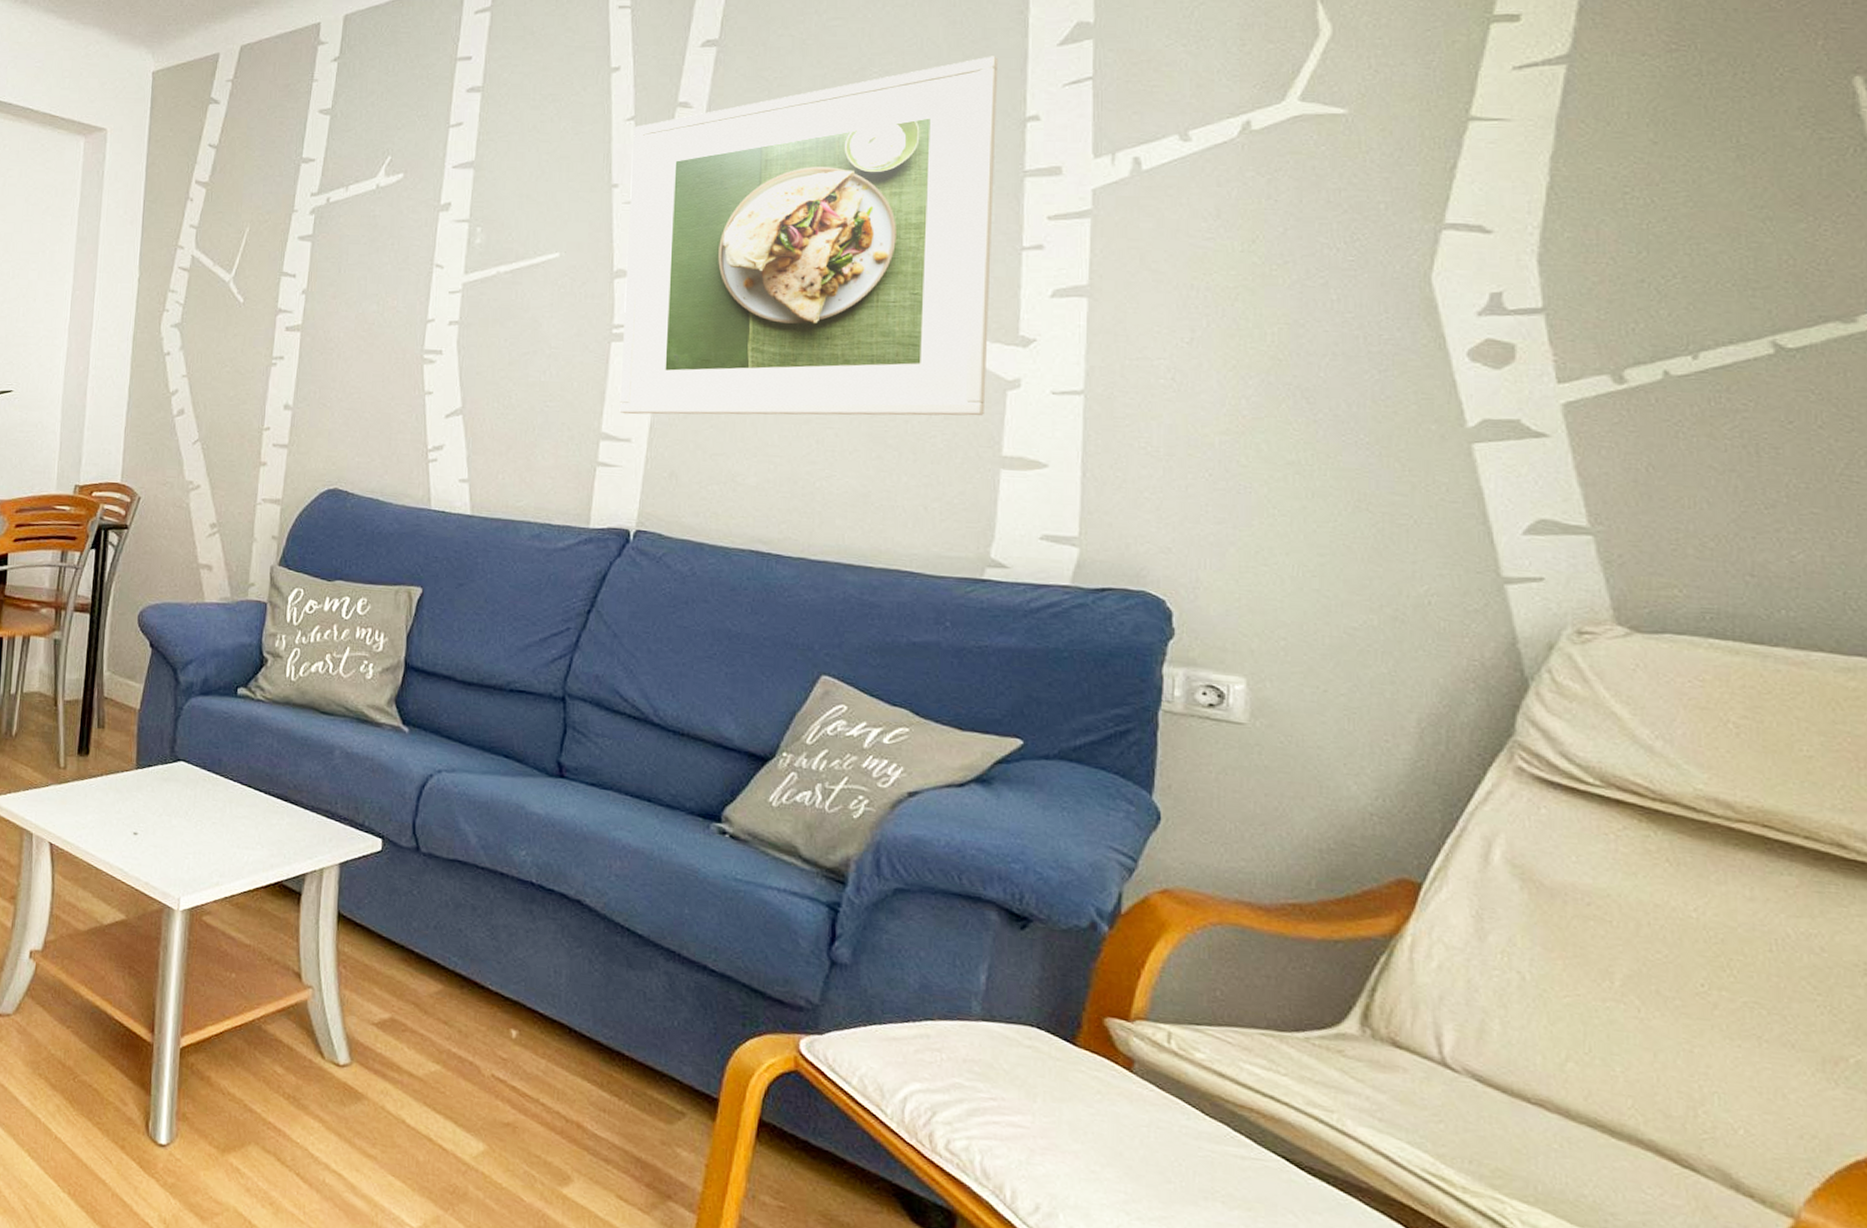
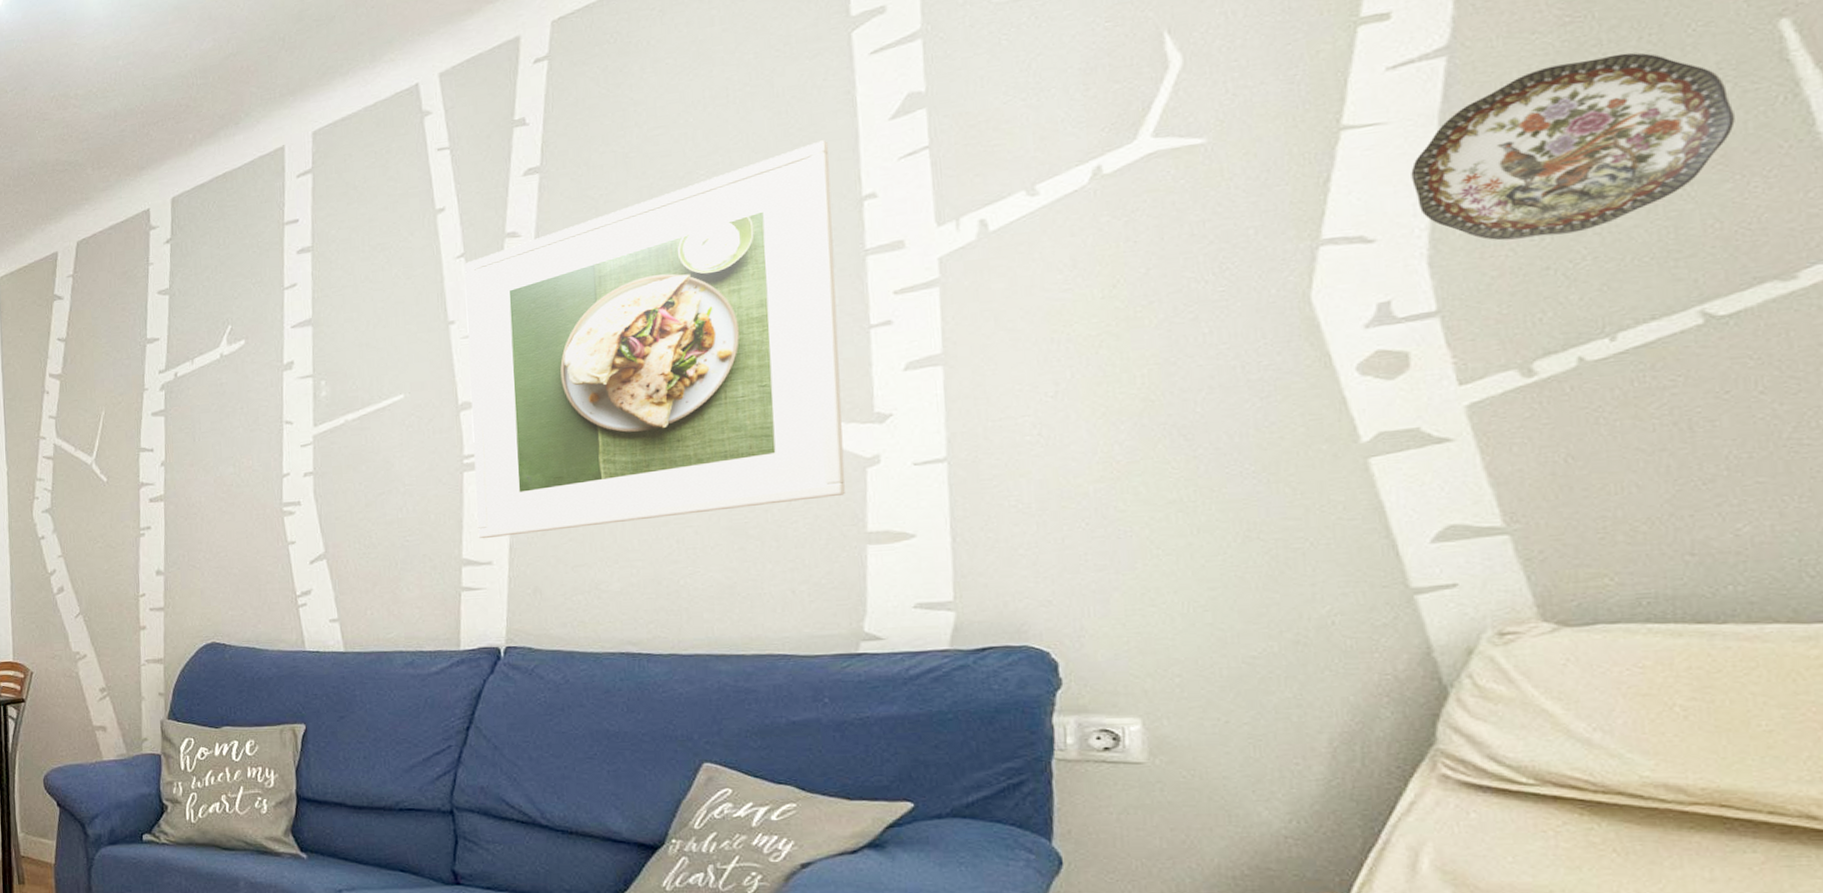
decorative plate: none [1528,86,1811,250] -> present [1411,52,1735,241]

